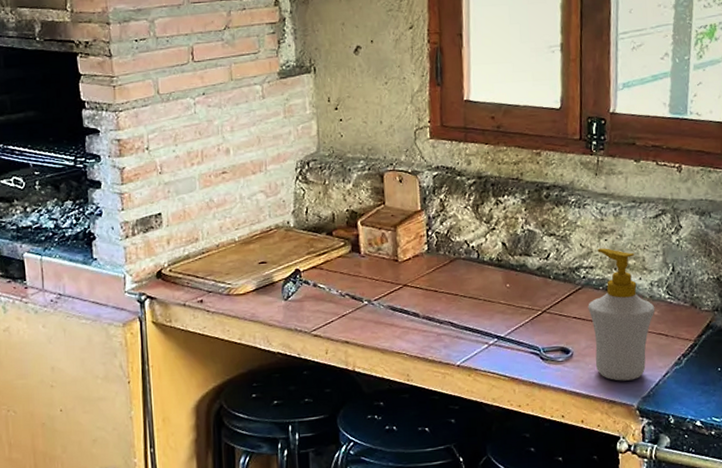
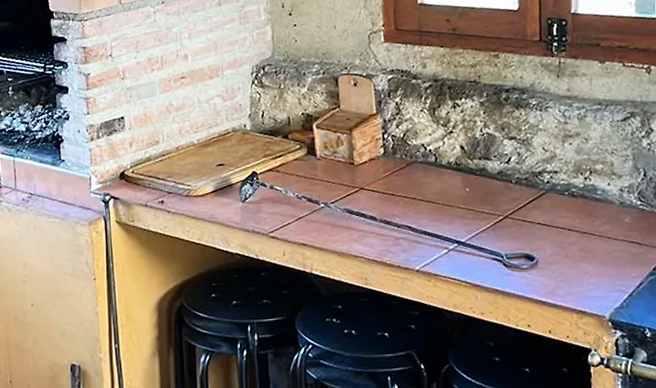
soap bottle: present [588,248,655,381] -> none [553,152,626,291]

